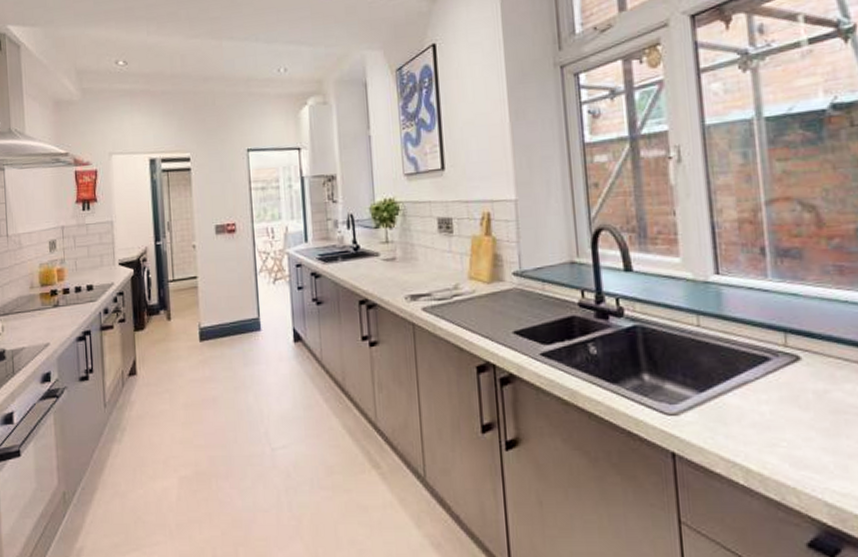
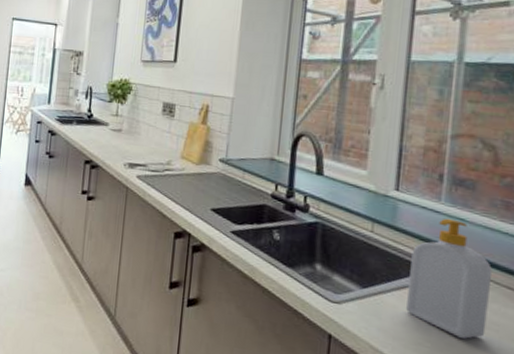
soap bottle: none [746,295,844,429] -> present [406,218,492,339]

